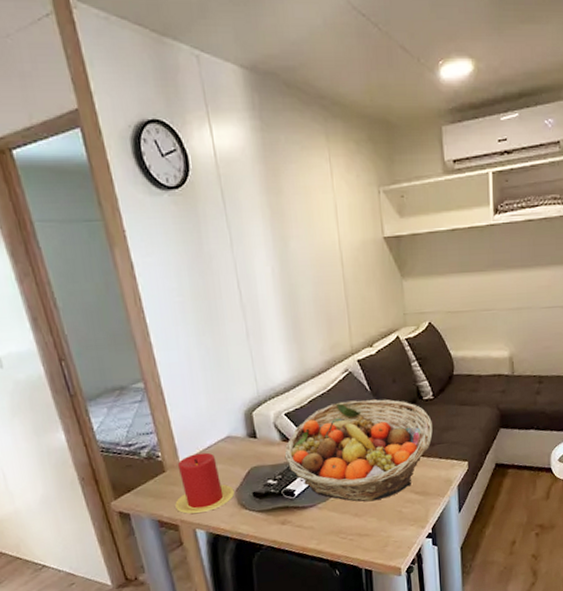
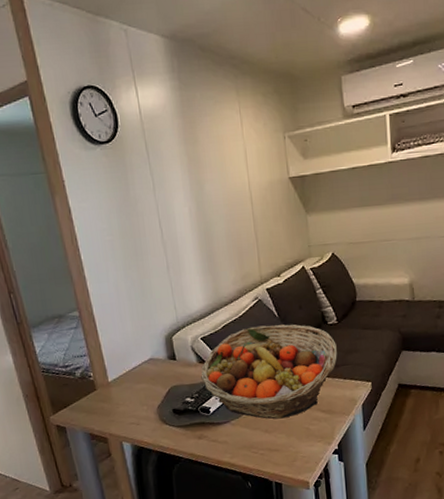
candle: present [175,452,235,514] -> none [104,373,157,428]

